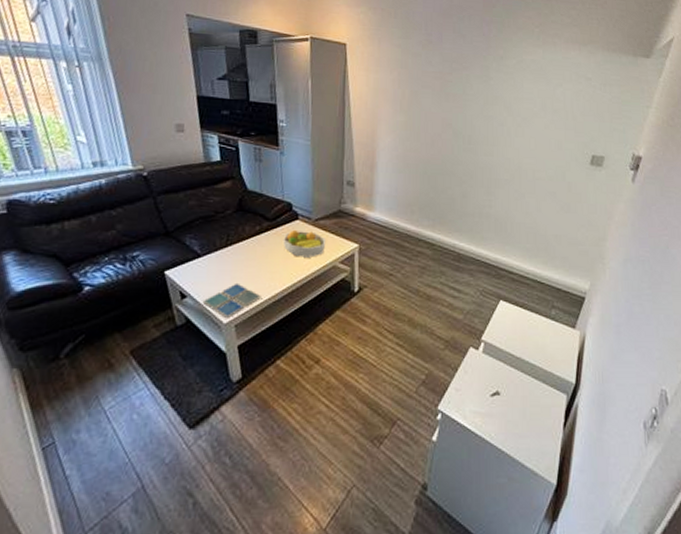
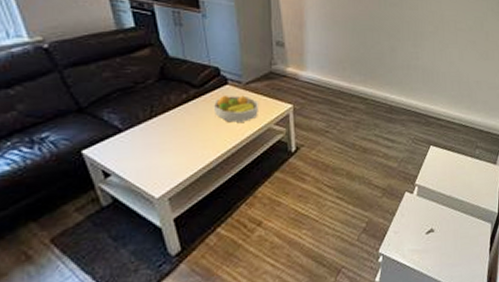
drink coaster: present [202,282,261,319] -> none [129,155,194,194]

